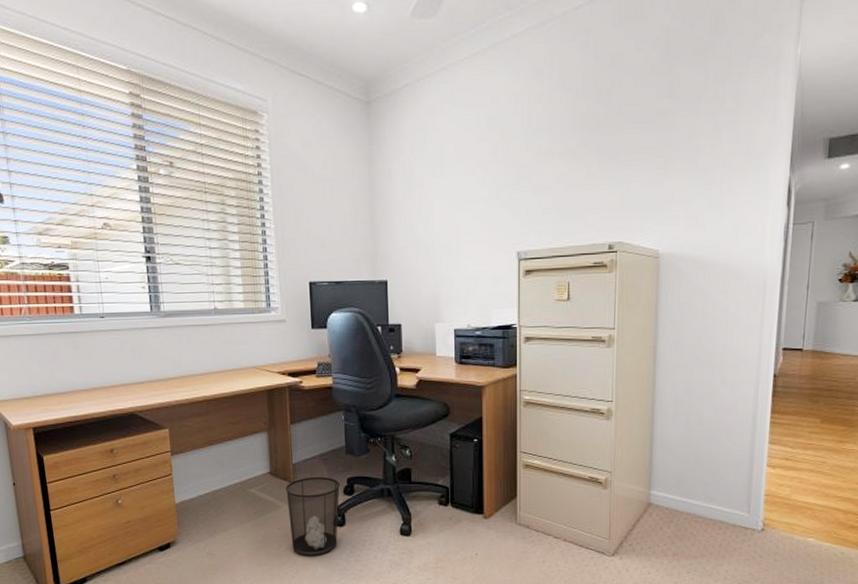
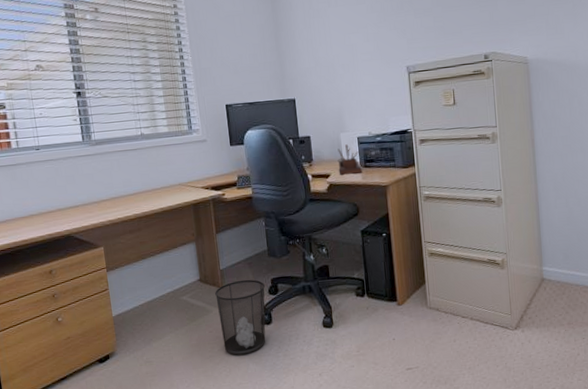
desk organizer: none [430,336,457,370] -> present [337,144,363,175]

